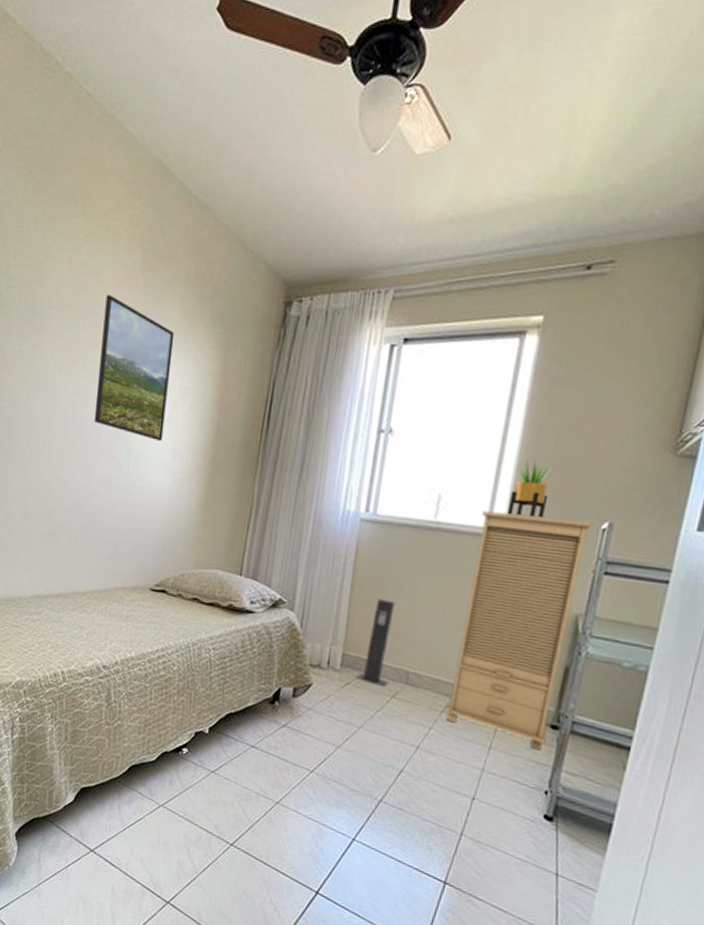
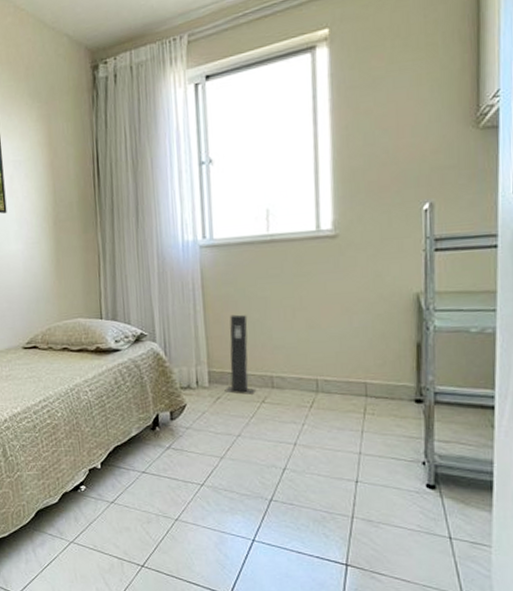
cabinet: present [445,511,592,751] -> none [310,206,414,426]
potted plant: present [508,460,553,519] -> none [332,160,368,215]

